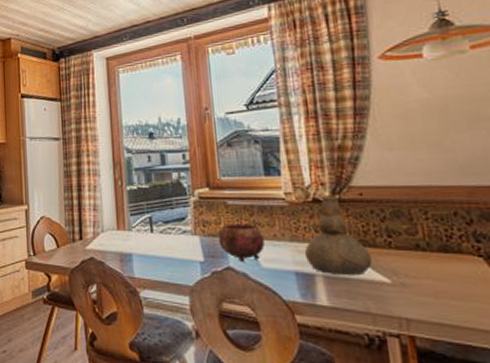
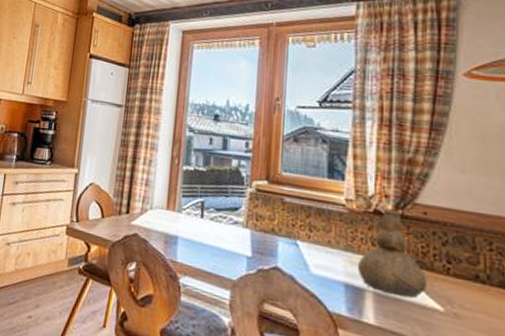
bowl: present [218,223,265,262] -> none [270,221,317,265]

